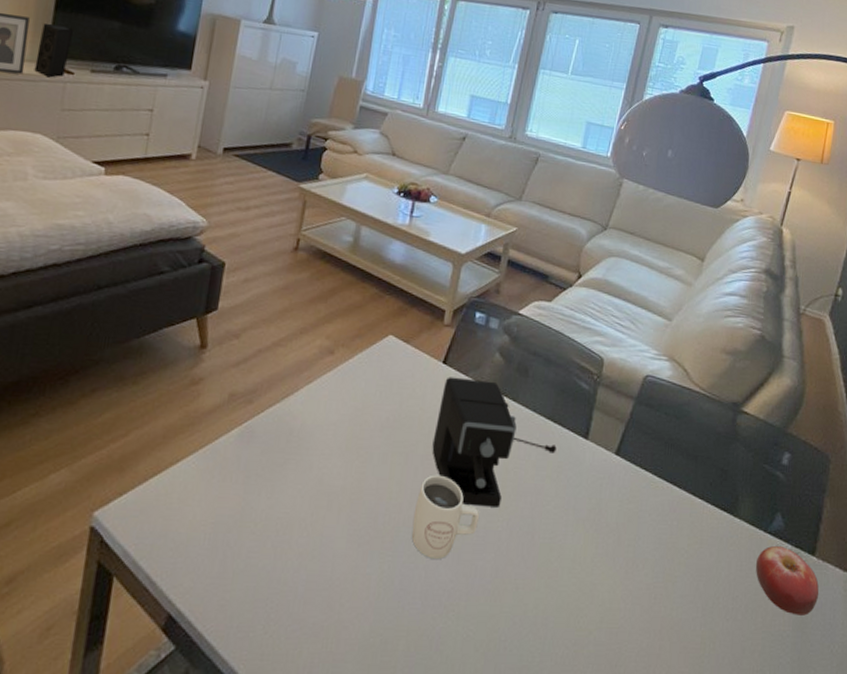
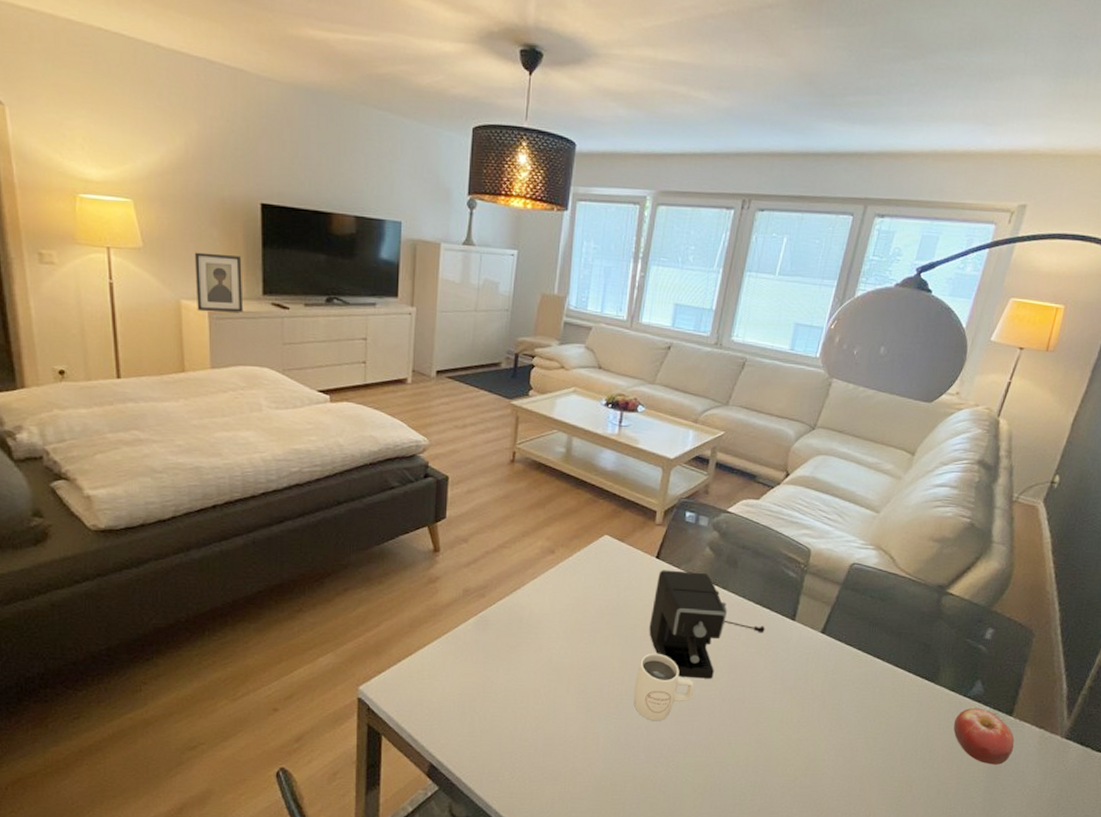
speaker: present [34,22,73,78] -> none [252,260,282,314]

